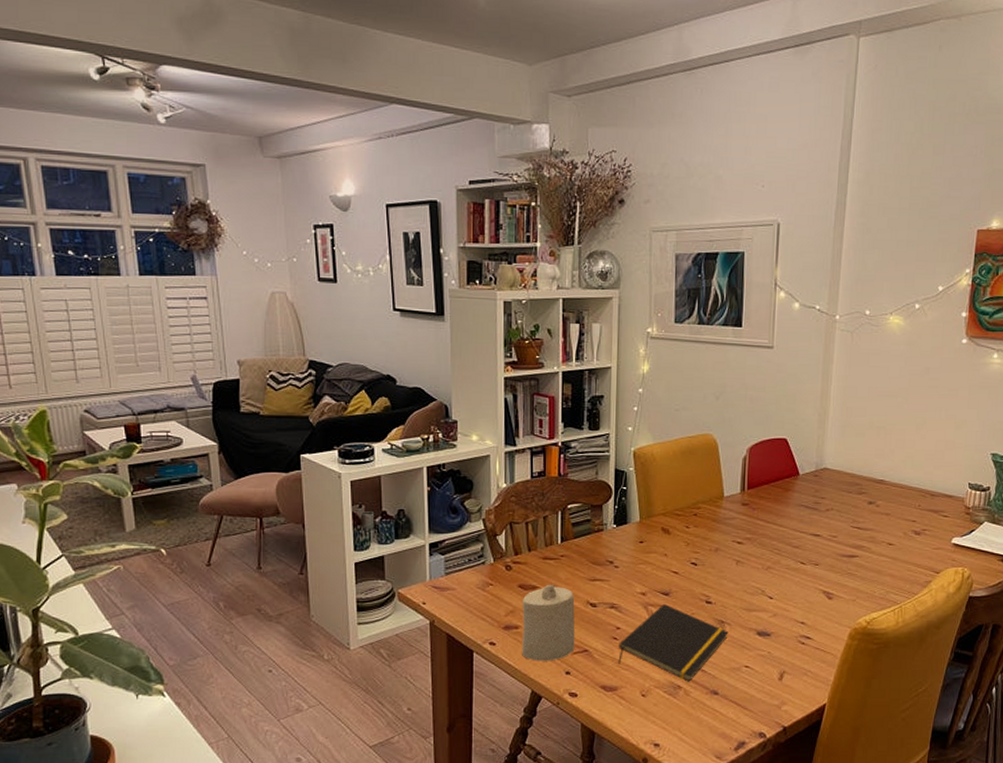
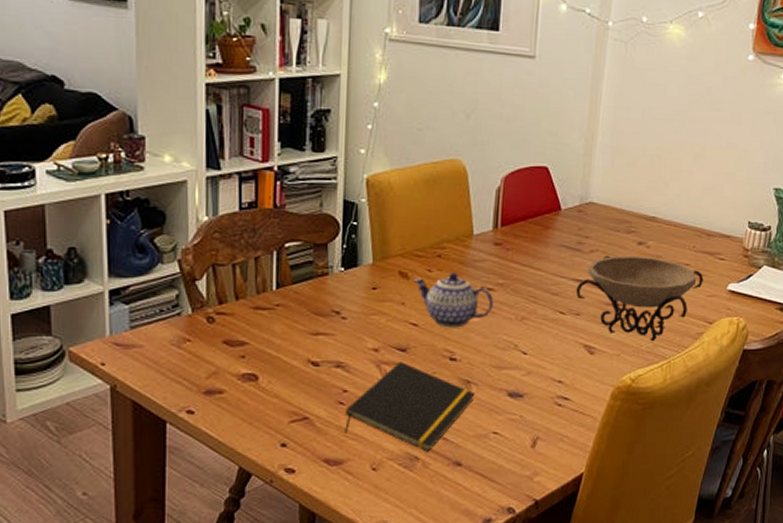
candle: present [522,584,575,661] -> none [227,339,293,432]
teapot: none [674,529,743,576] -> present [413,272,494,328]
decorative bowl: none [814,513,930,589] -> present [575,255,704,342]

